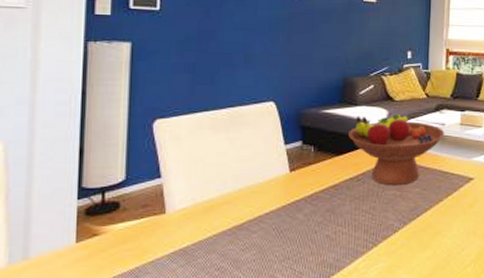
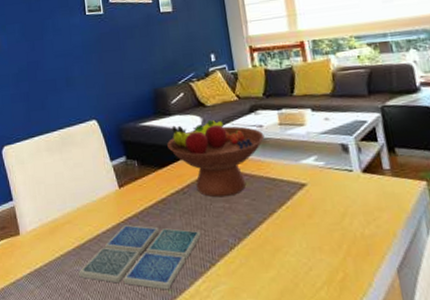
drink coaster: none [232,208,368,268] -> present [78,225,201,290]

